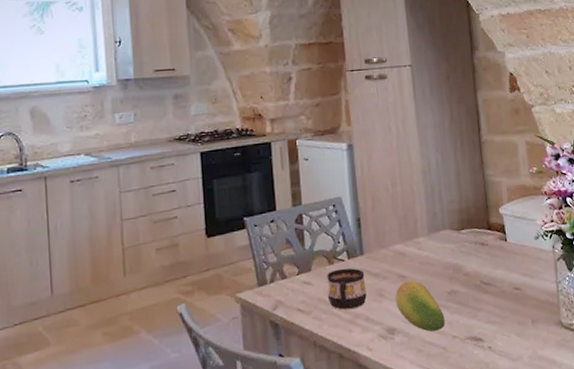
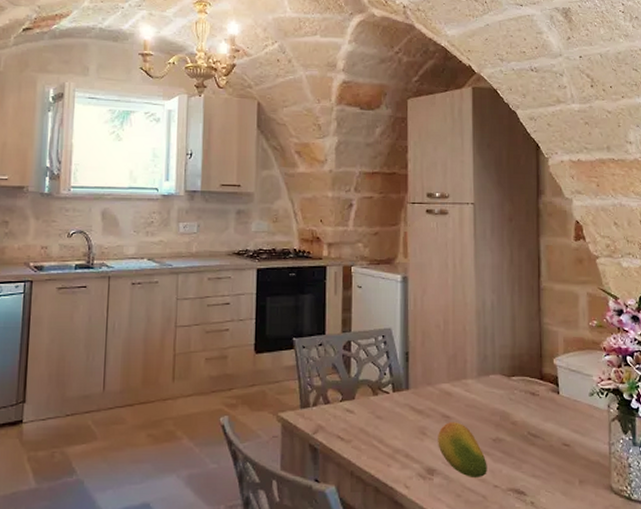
cup: present [327,268,367,310] -> none [368,401,409,444]

